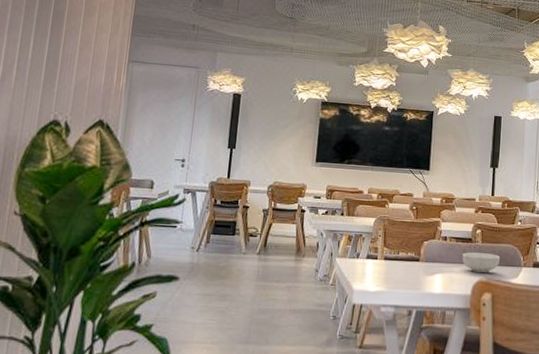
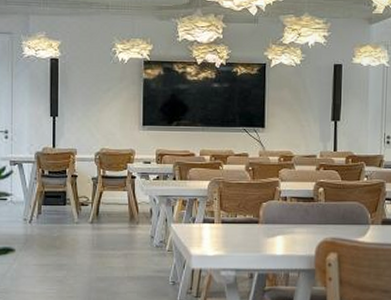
cereal bowl: present [462,252,501,272] -> none [304,212,346,232]

